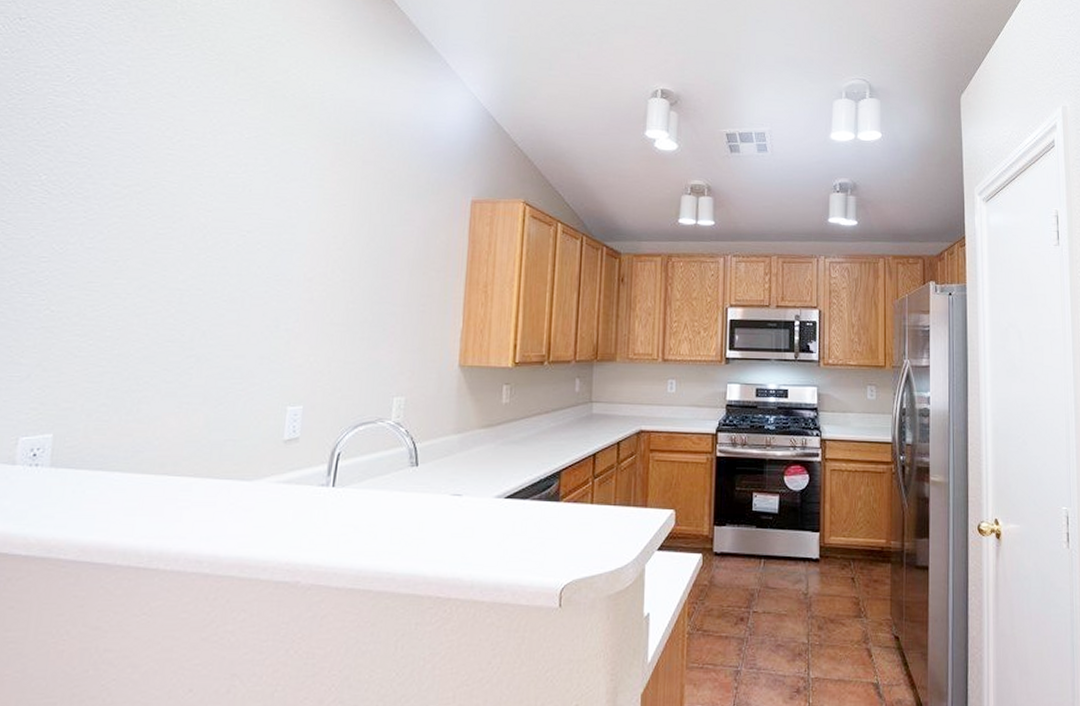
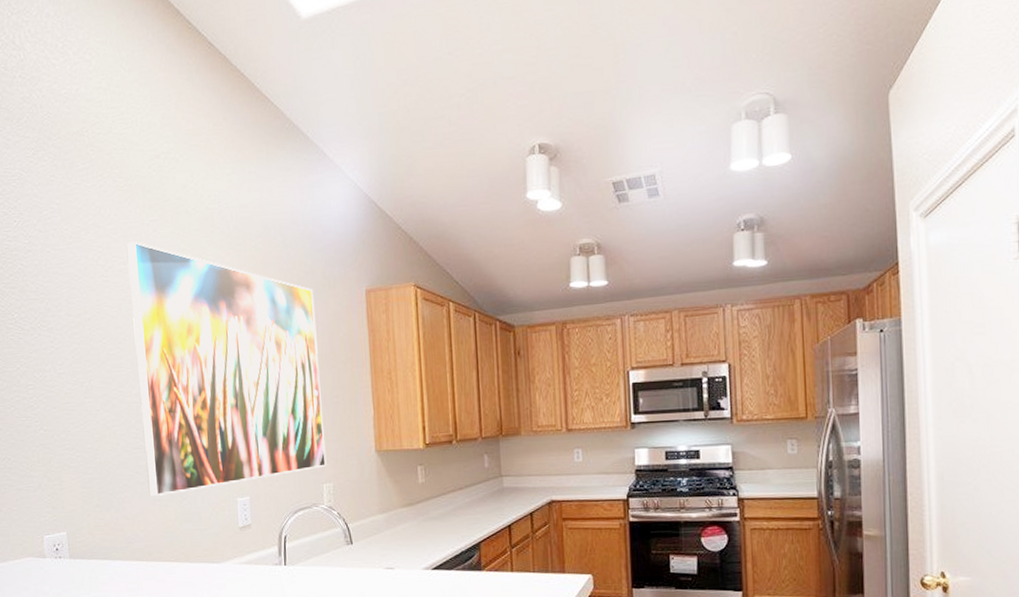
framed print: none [175,117,415,398] -> present [126,241,327,496]

